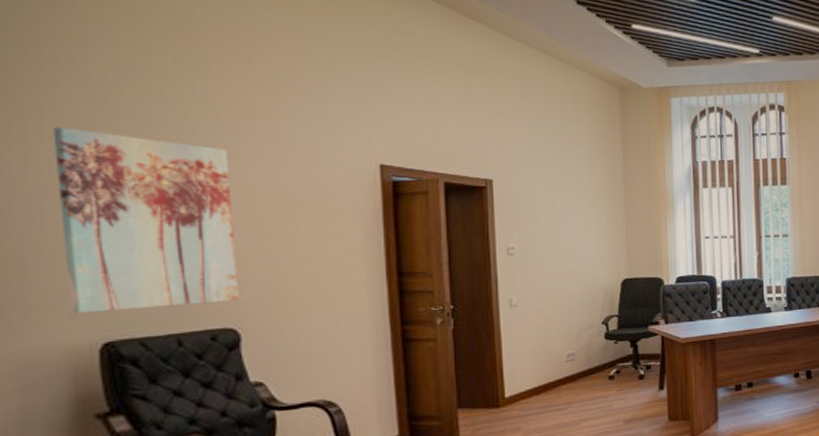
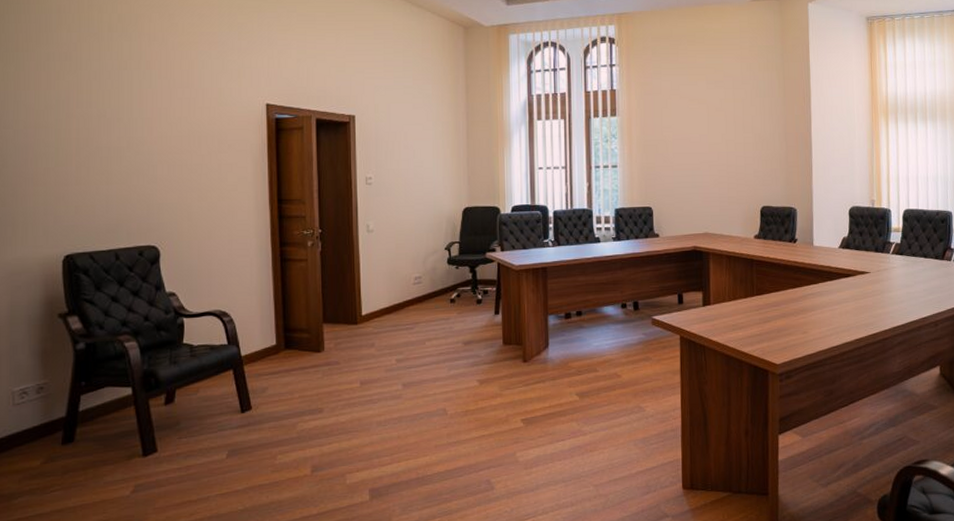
wall art: present [53,127,239,314] -> none [36,78,160,231]

